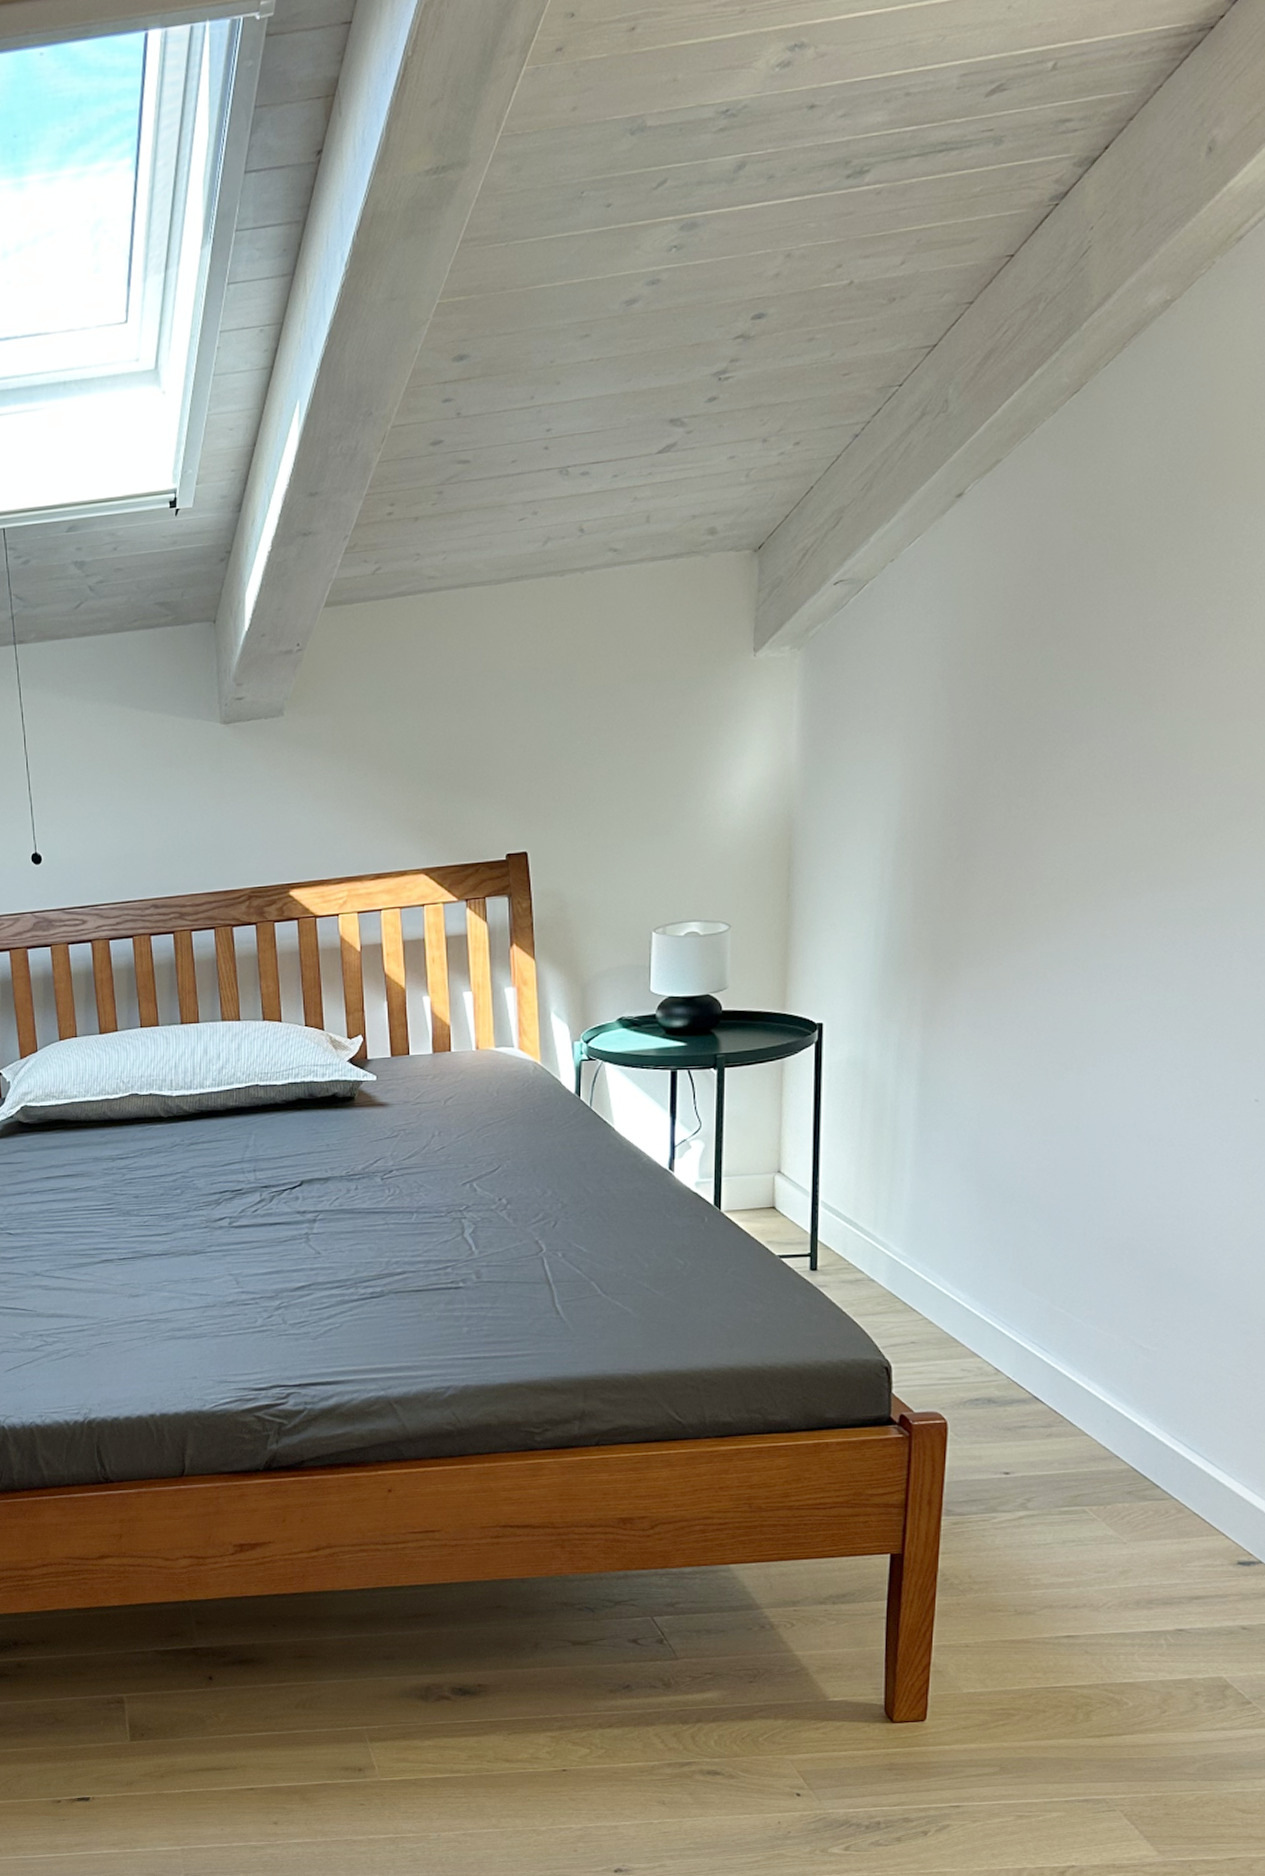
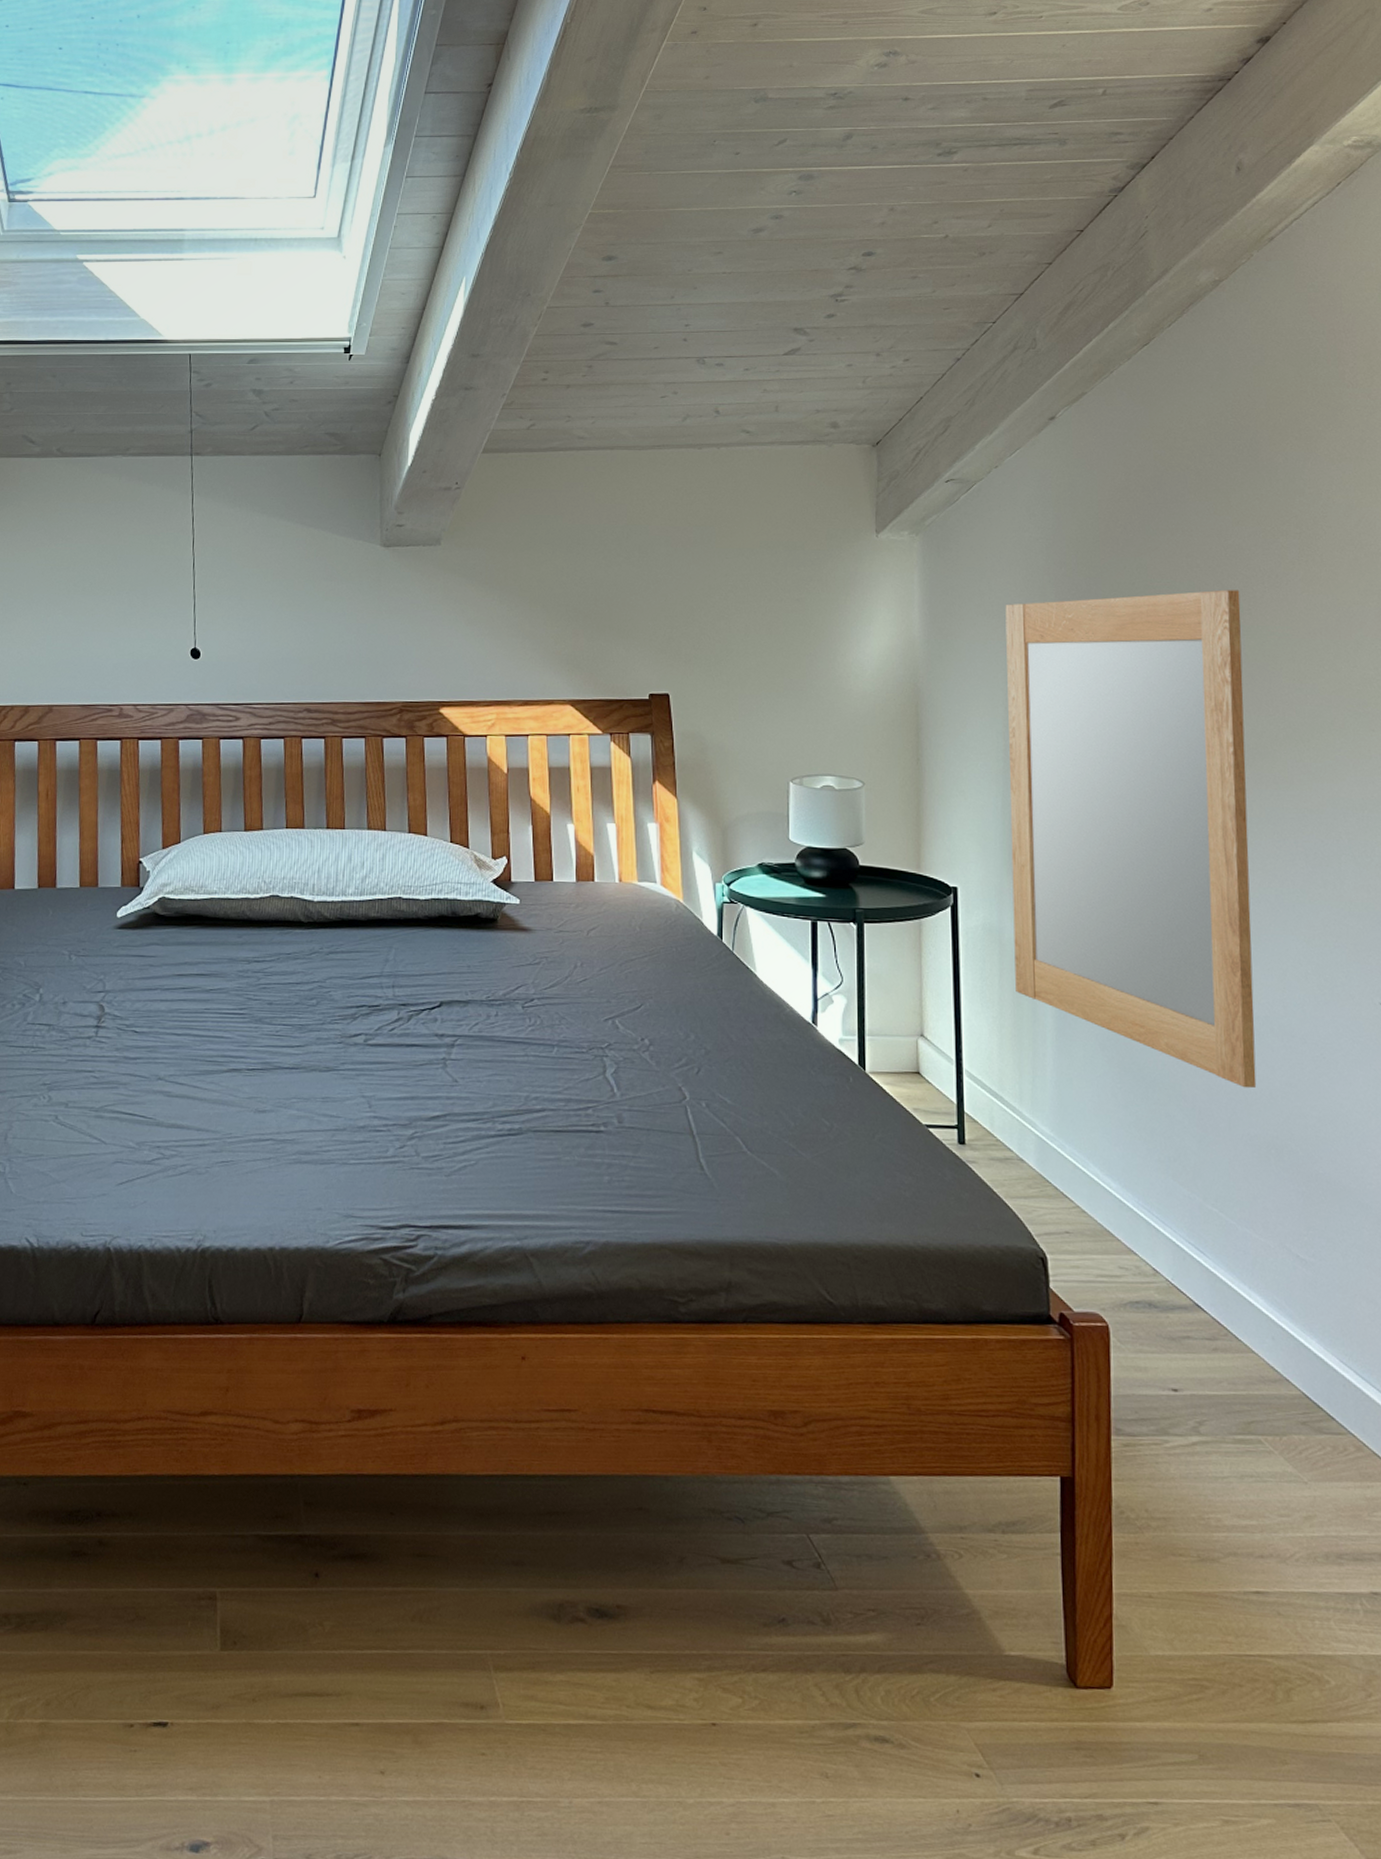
home mirror: none [877,674,1155,1195] -> present [1005,589,1257,1089]

